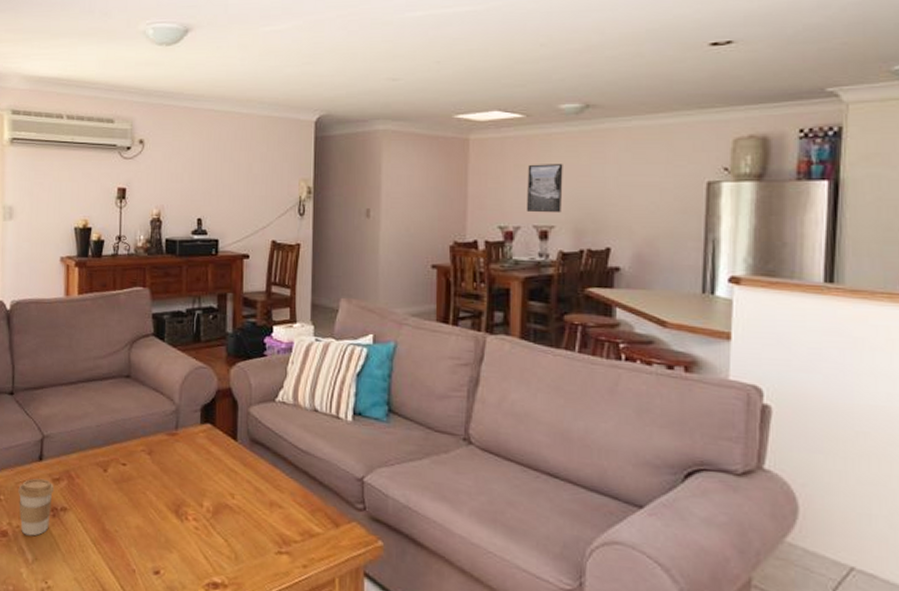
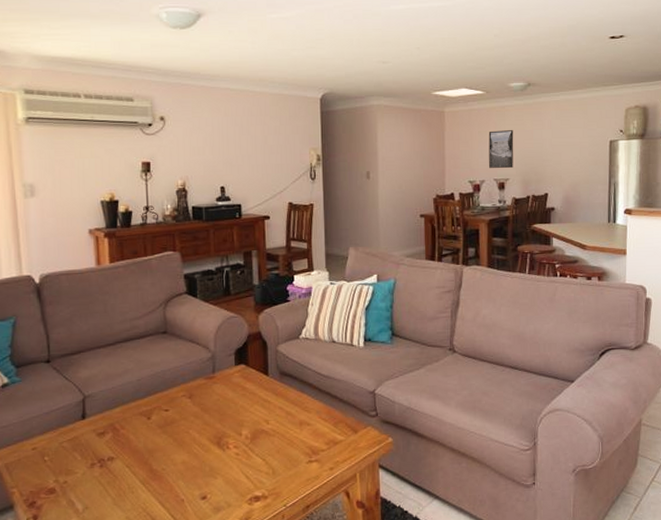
coffee cup: present [18,478,54,536] -> none [63,435,100,489]

